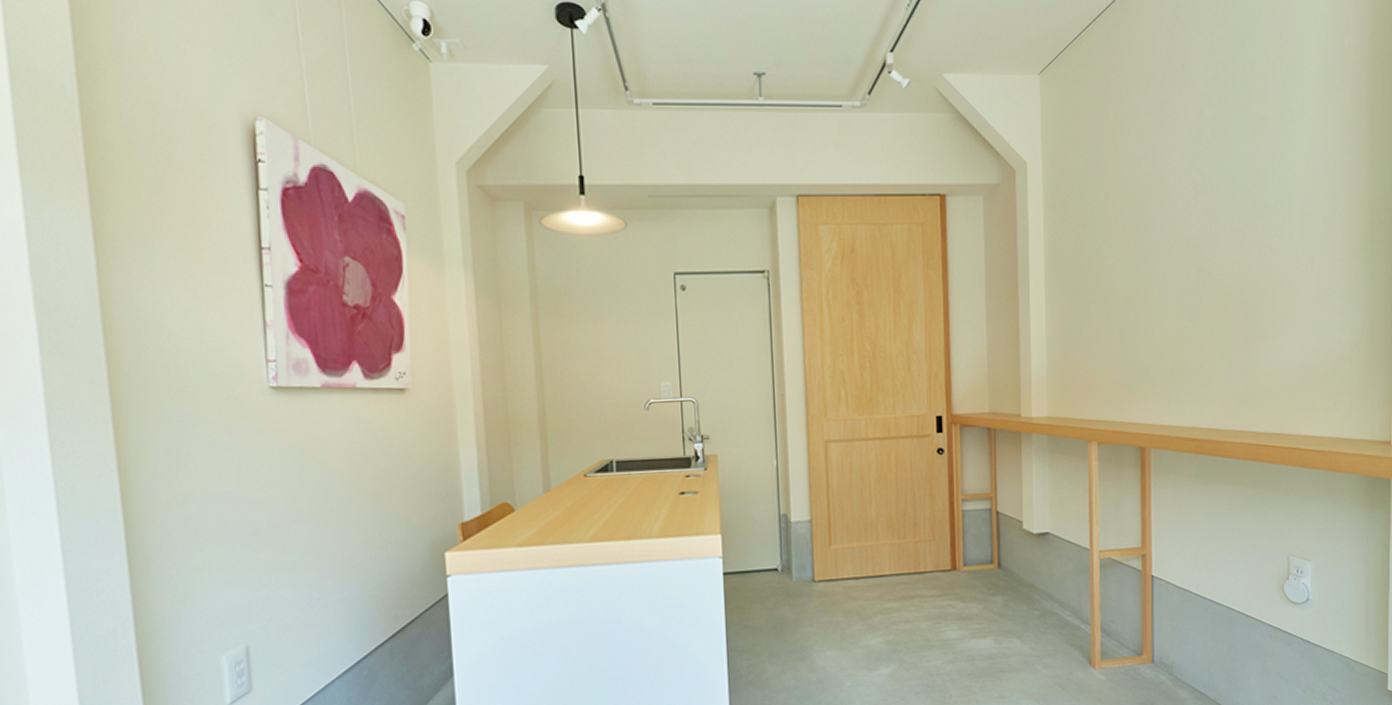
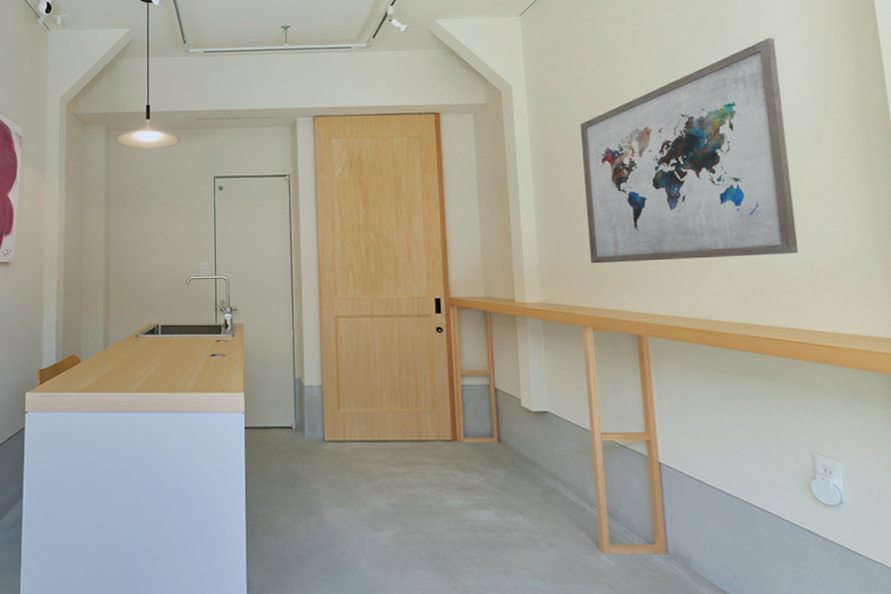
wall art: none [1098,115,1299,372] -> present [580,38,799,264]

